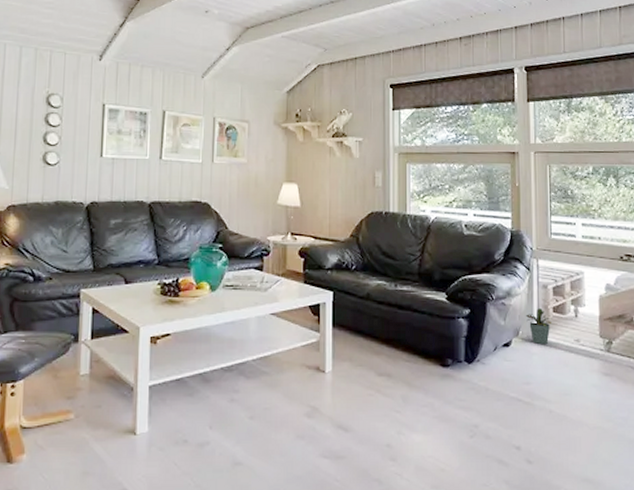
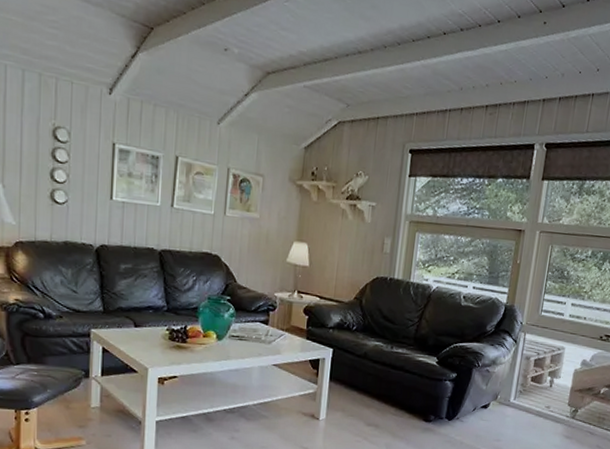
potted plant: present [525,308,552,345] -> none [505,377,529,409]

